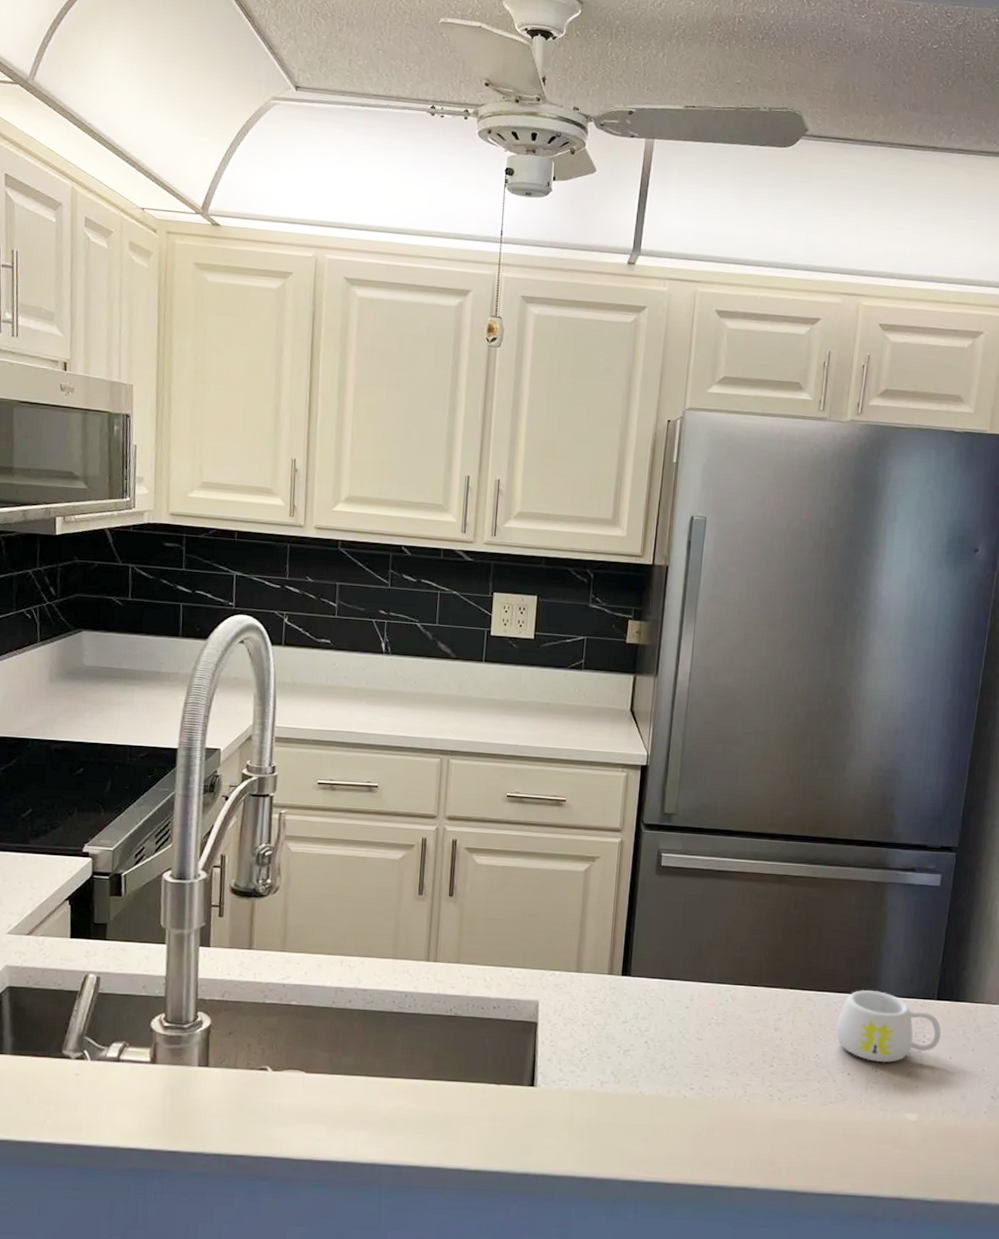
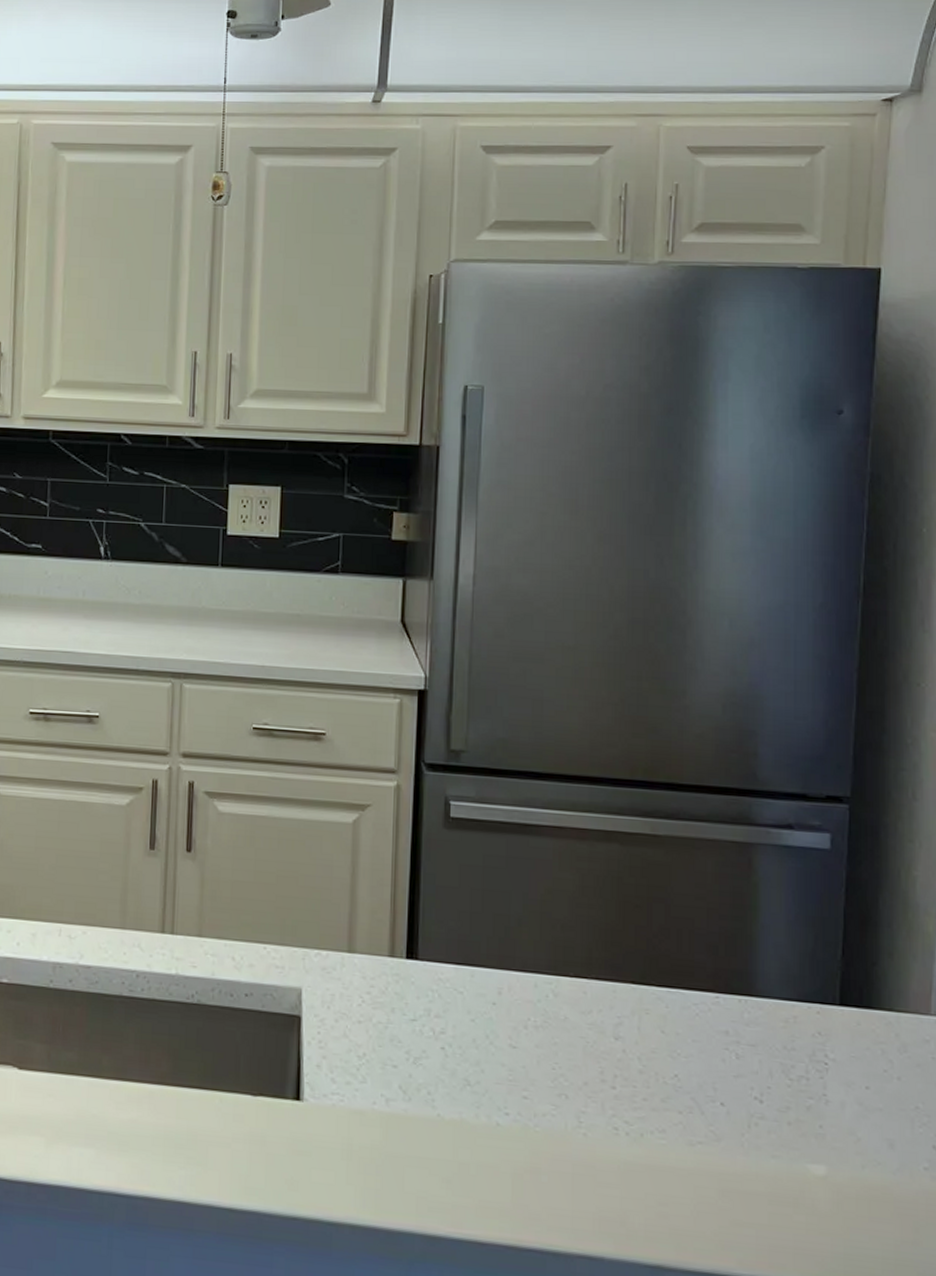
mug: present [835,990,941,1063] -> none [699,988,850,1091]

